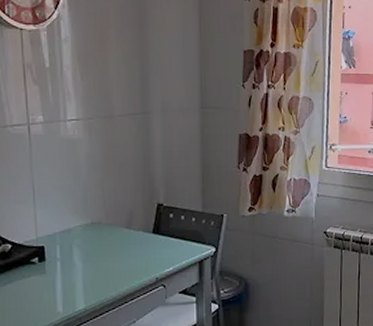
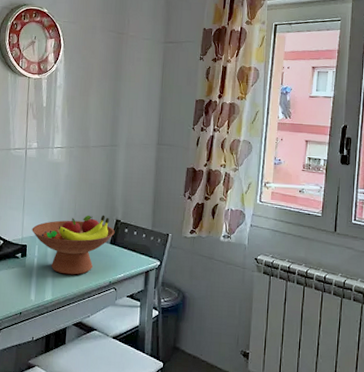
fruit bowl: none [49,199,157,277] -> present [32,215,115,275]

